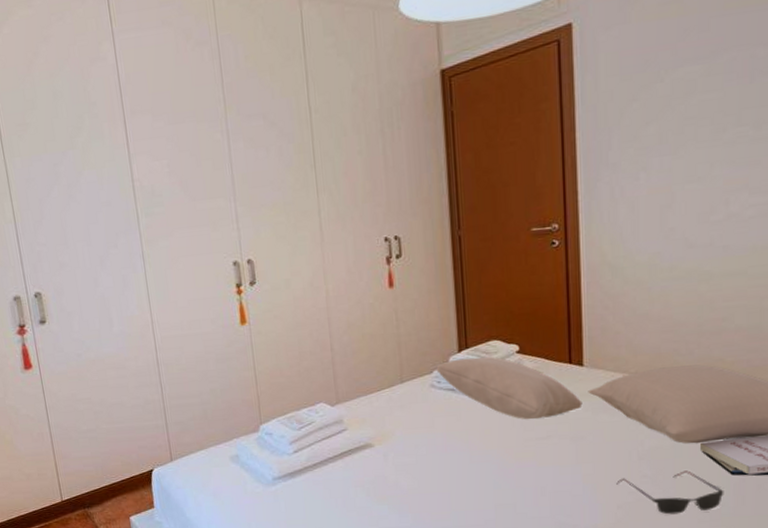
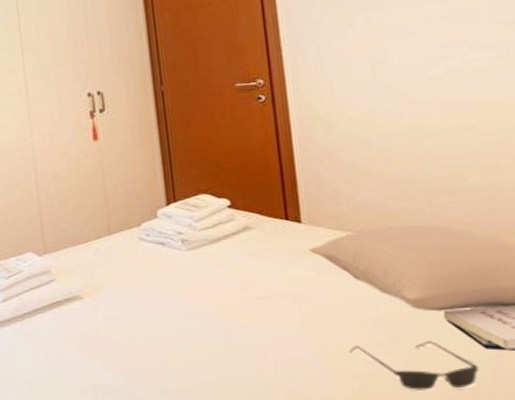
cushion: present [436,356,583,420] -> none [144,210,304,278]

